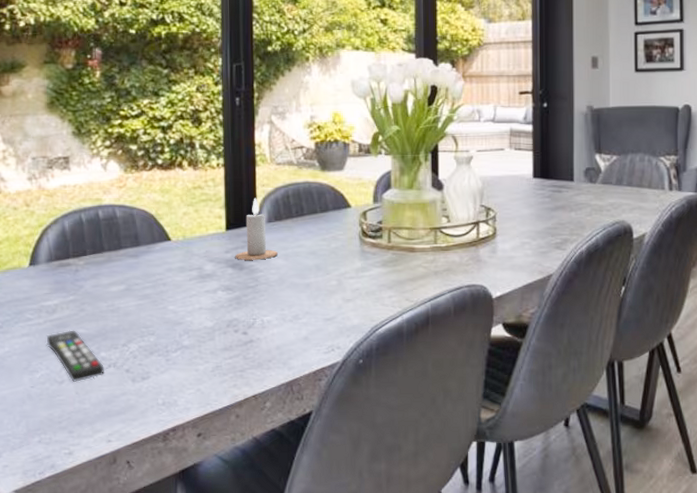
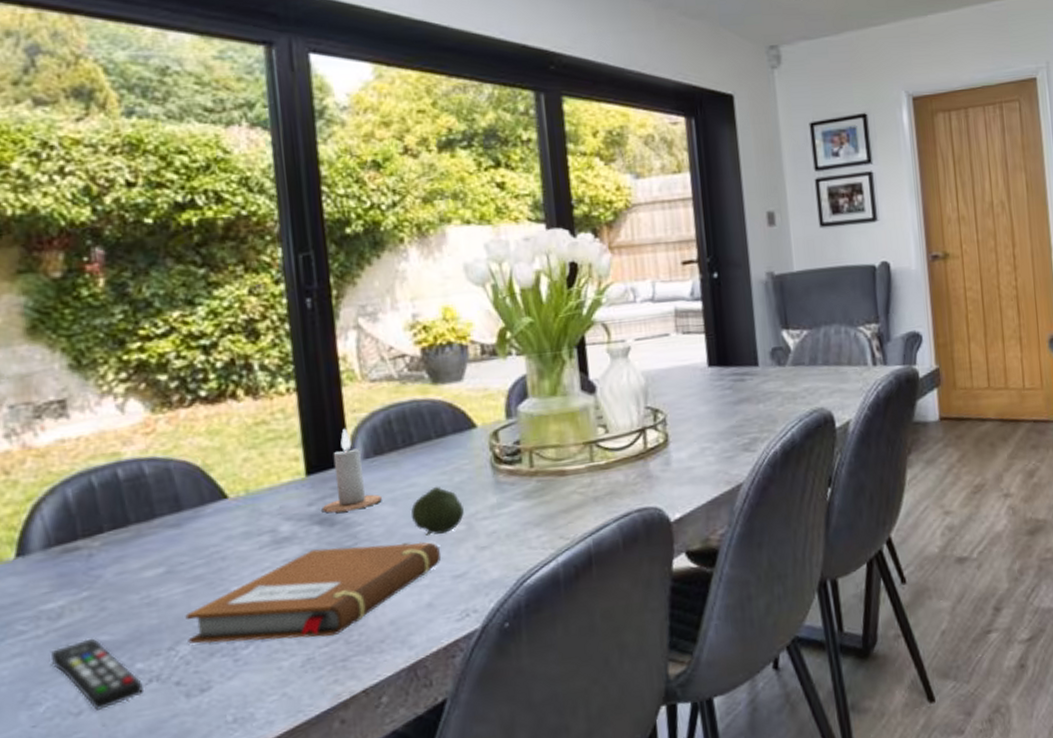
notebook: none [136,286,316,351] -> present [185,542,441,644]
fruit: none [297,249,336,286] -> present [410,486,464,535]

